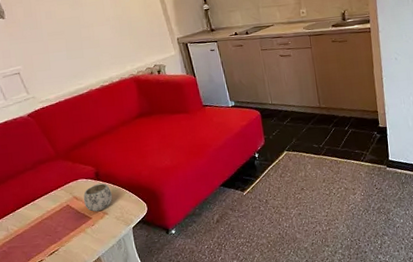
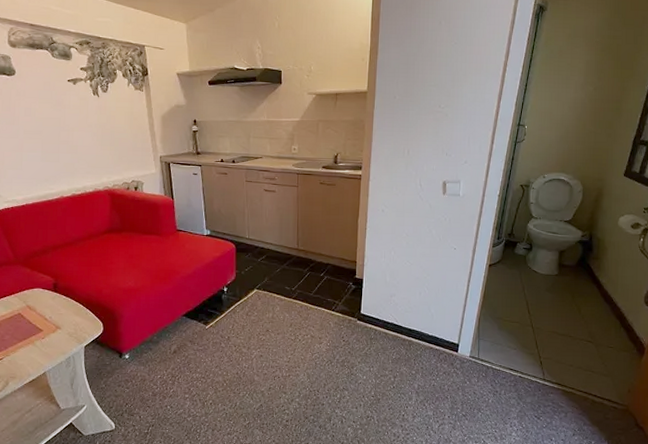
mug: present [83,183,112,212] -> none [37,296,68,324]

